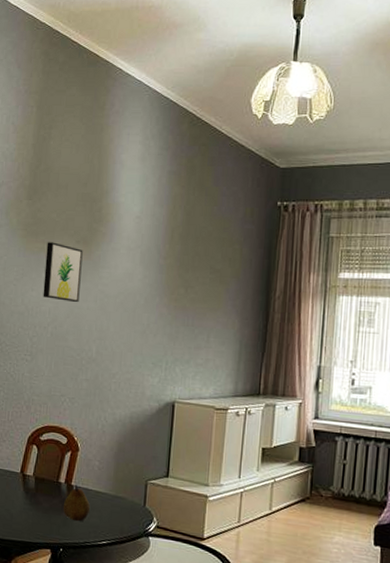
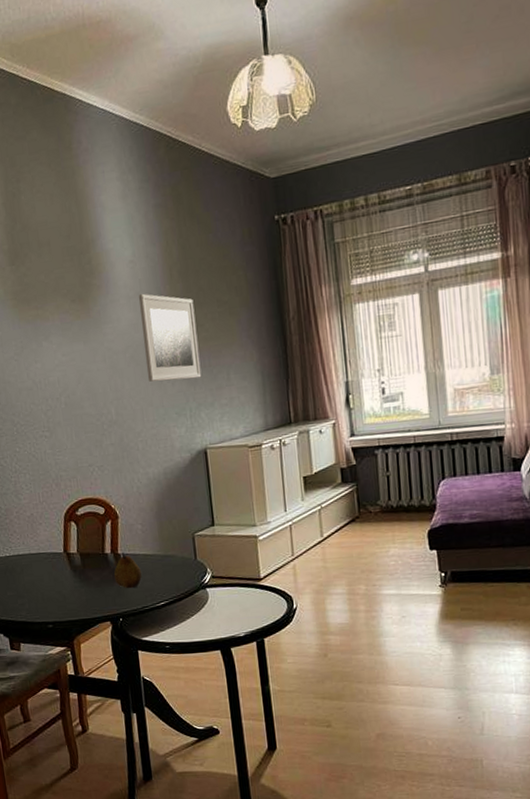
wall art: present [43,242,83,303] -> none [41,306,87,368]
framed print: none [132,247,188,335] -> present [138,293,202,382]

